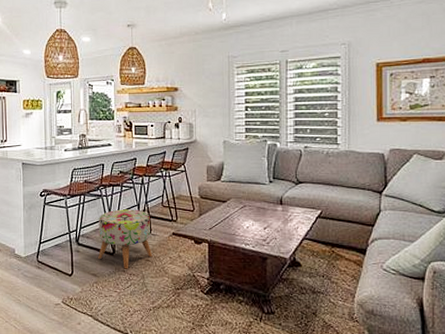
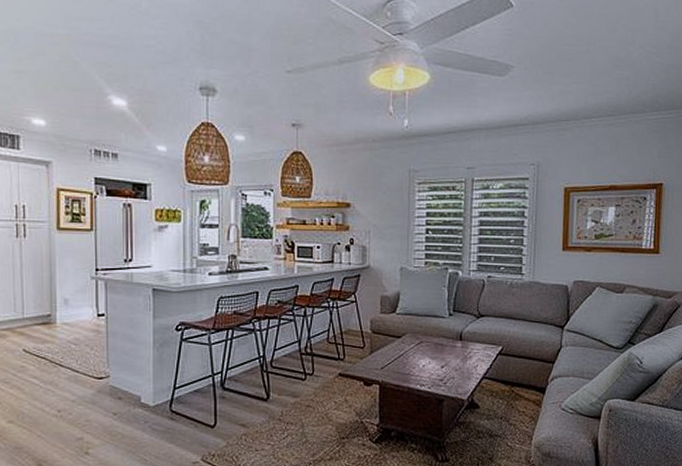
ottoman: present [98,209,153,269] -> none [248,346,315,417]

